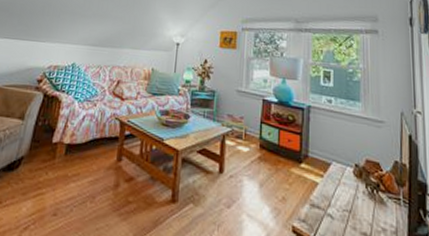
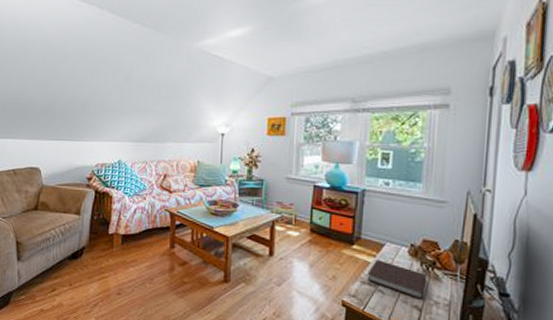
notebook: none [316,180,372,226] -> present [367,260,426,299]

